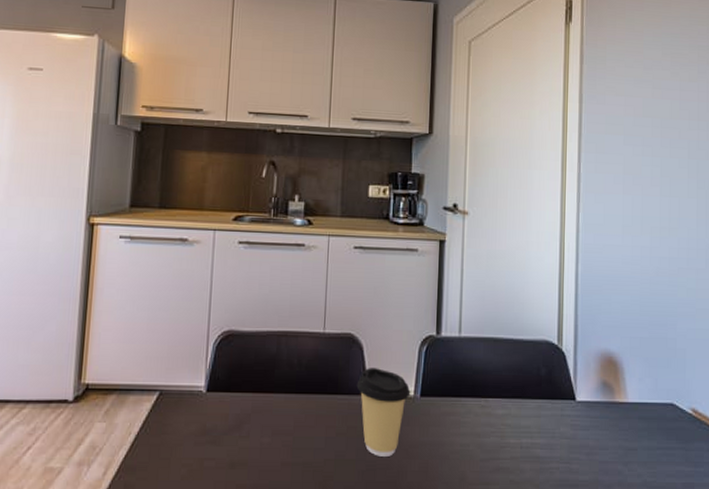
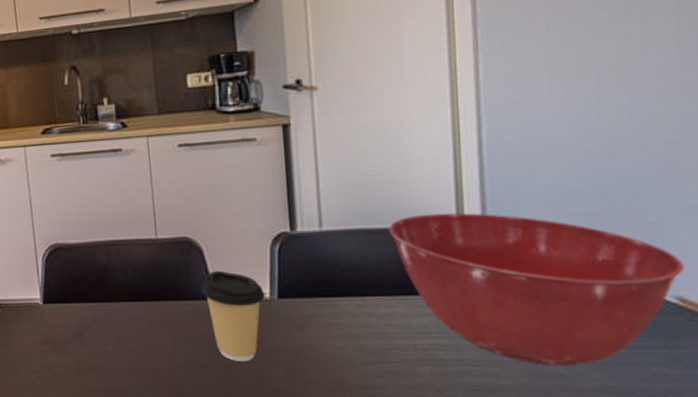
mixing bowl: none [510,329,696,464] -> present [388,212,684,366]

